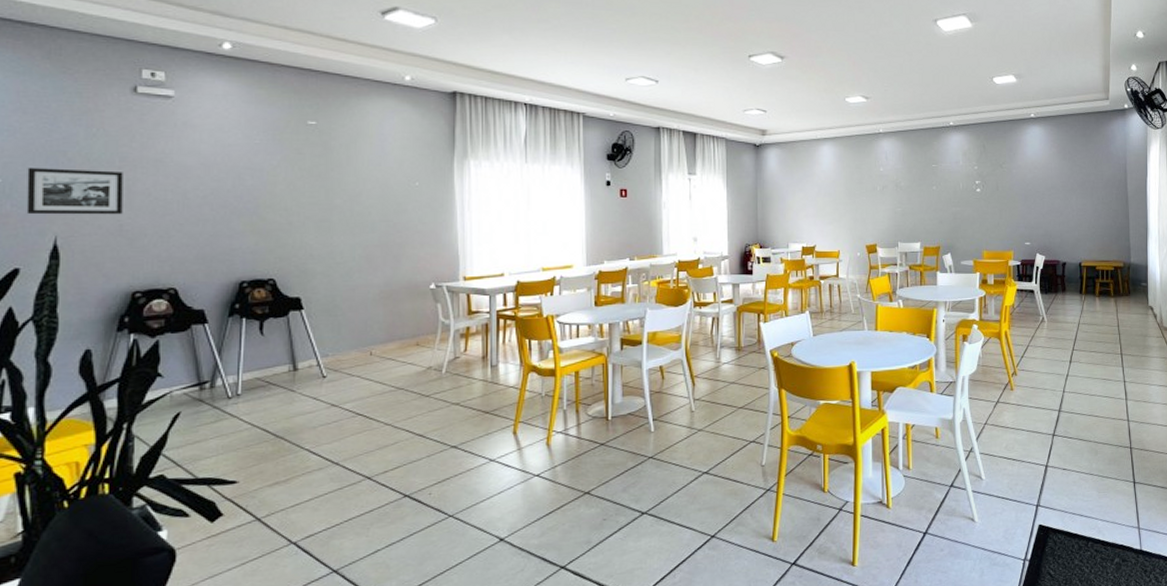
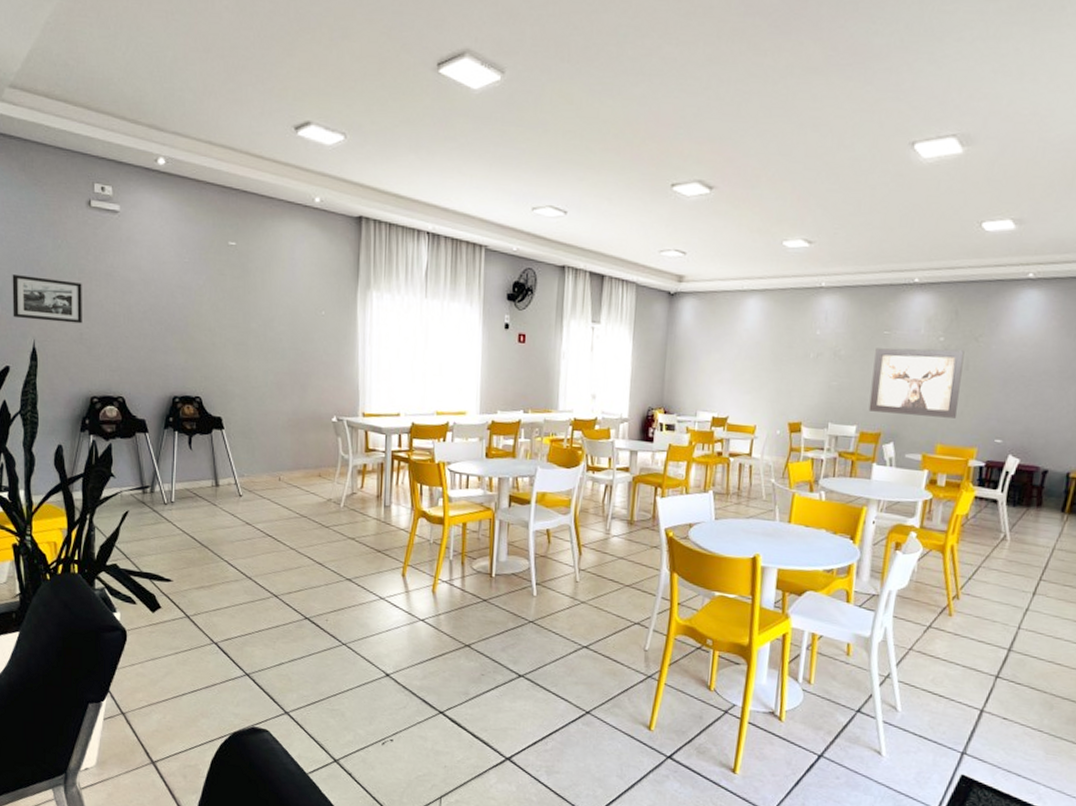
wall art: none [928,175,994,229] -> present [868,347,965,418]

